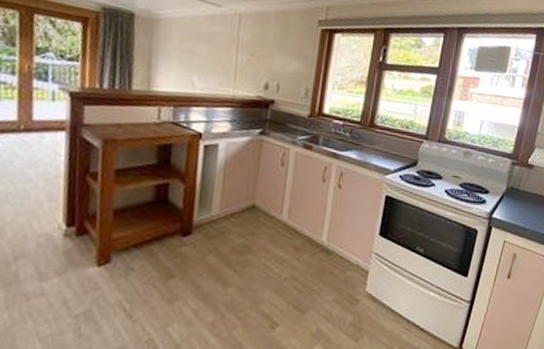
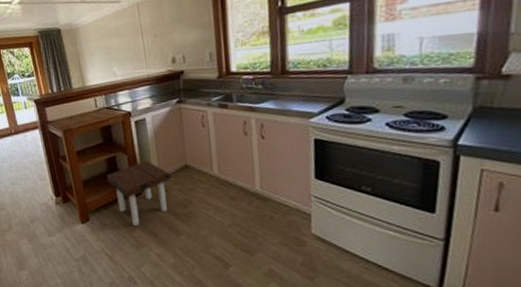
side table: none [149,194,233,274] -> present [106,161,171,227]

